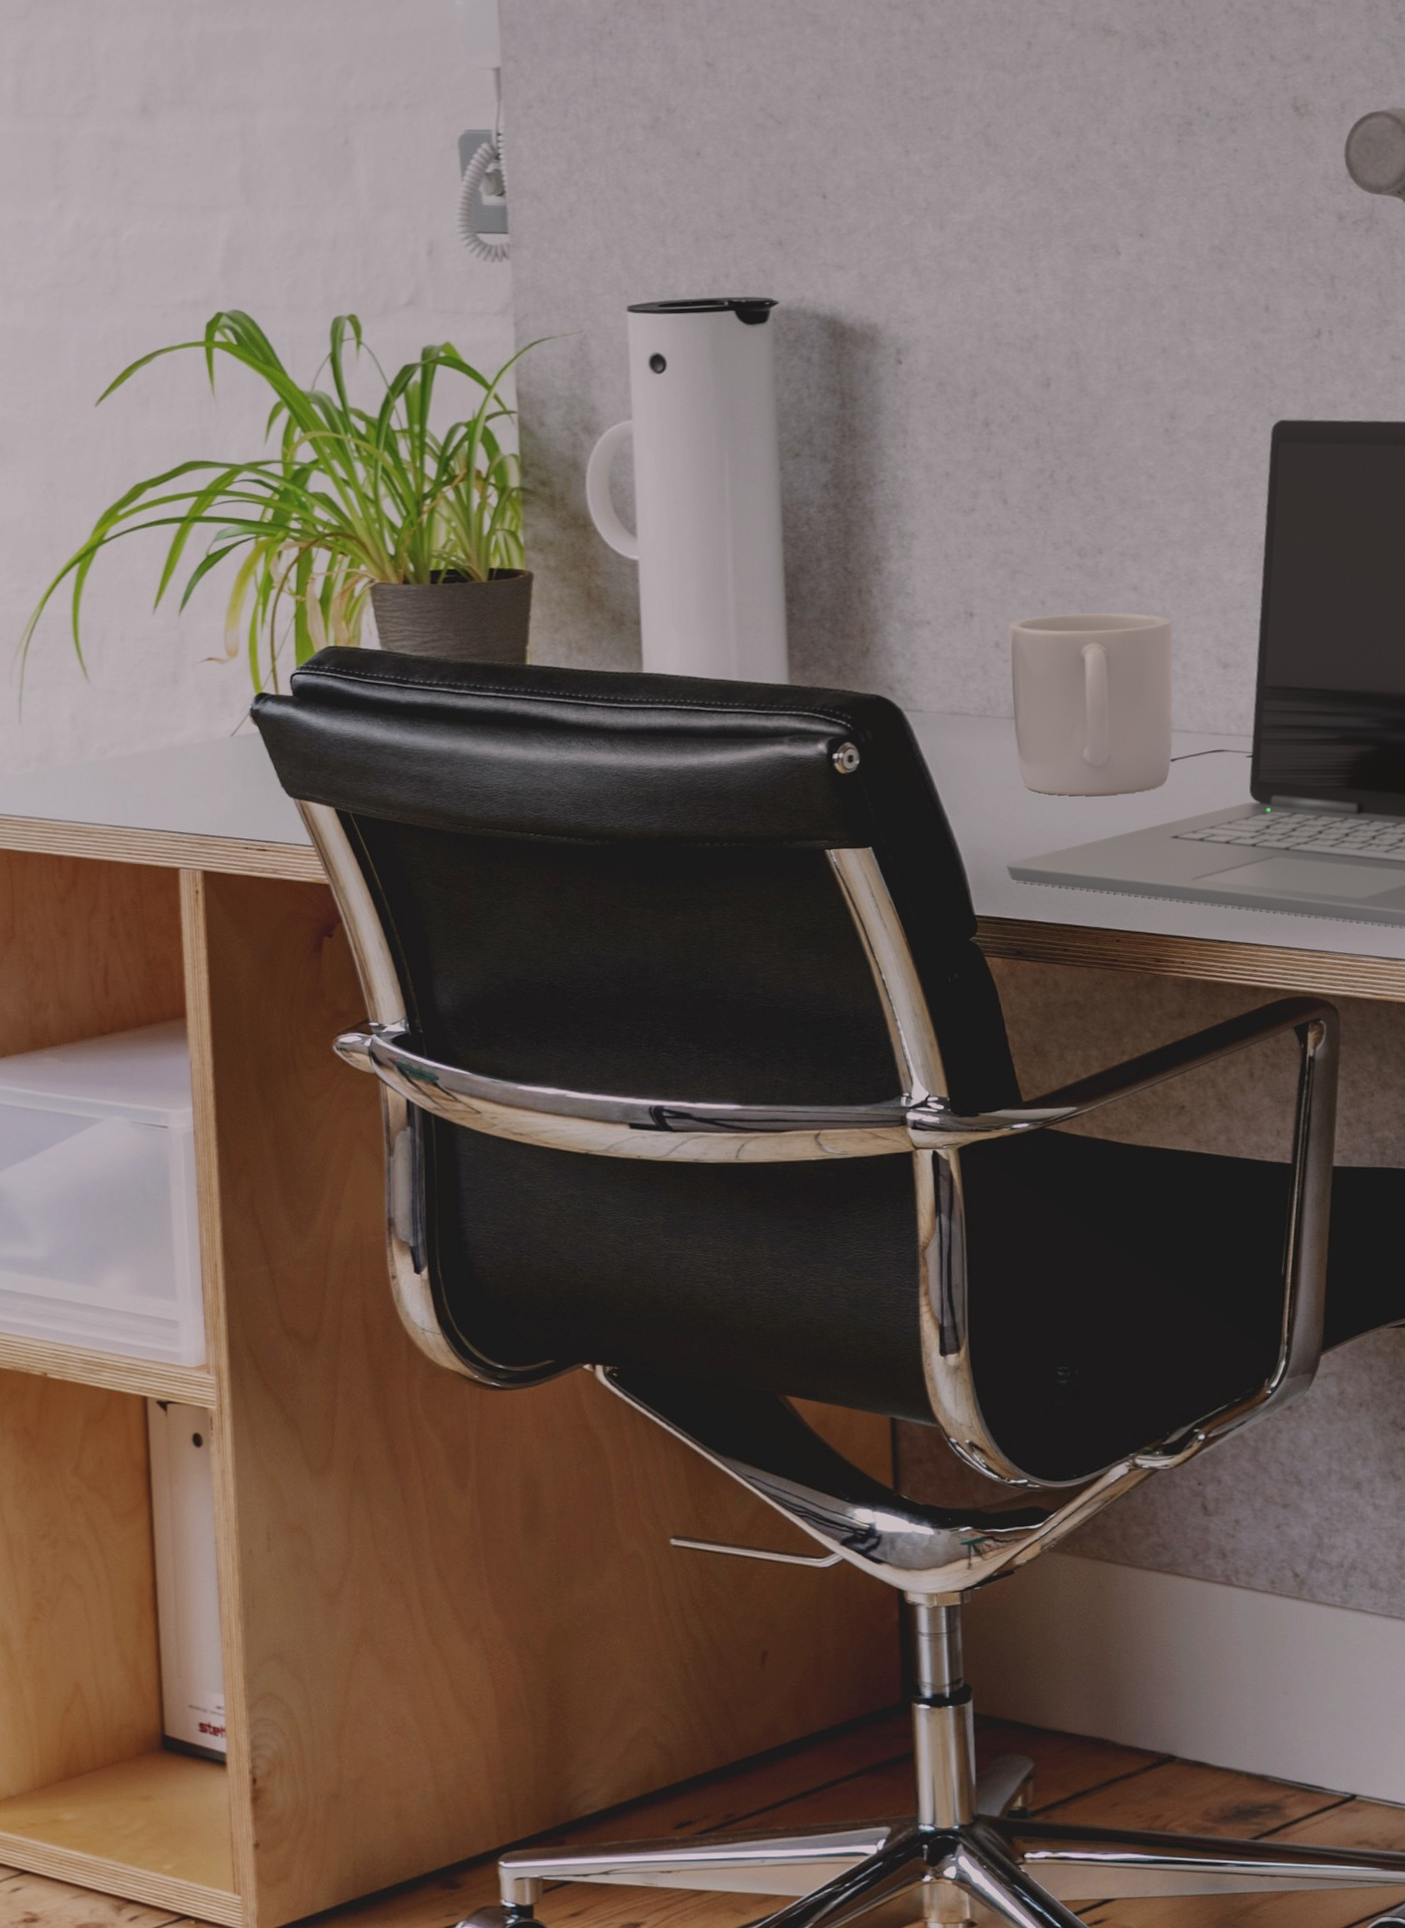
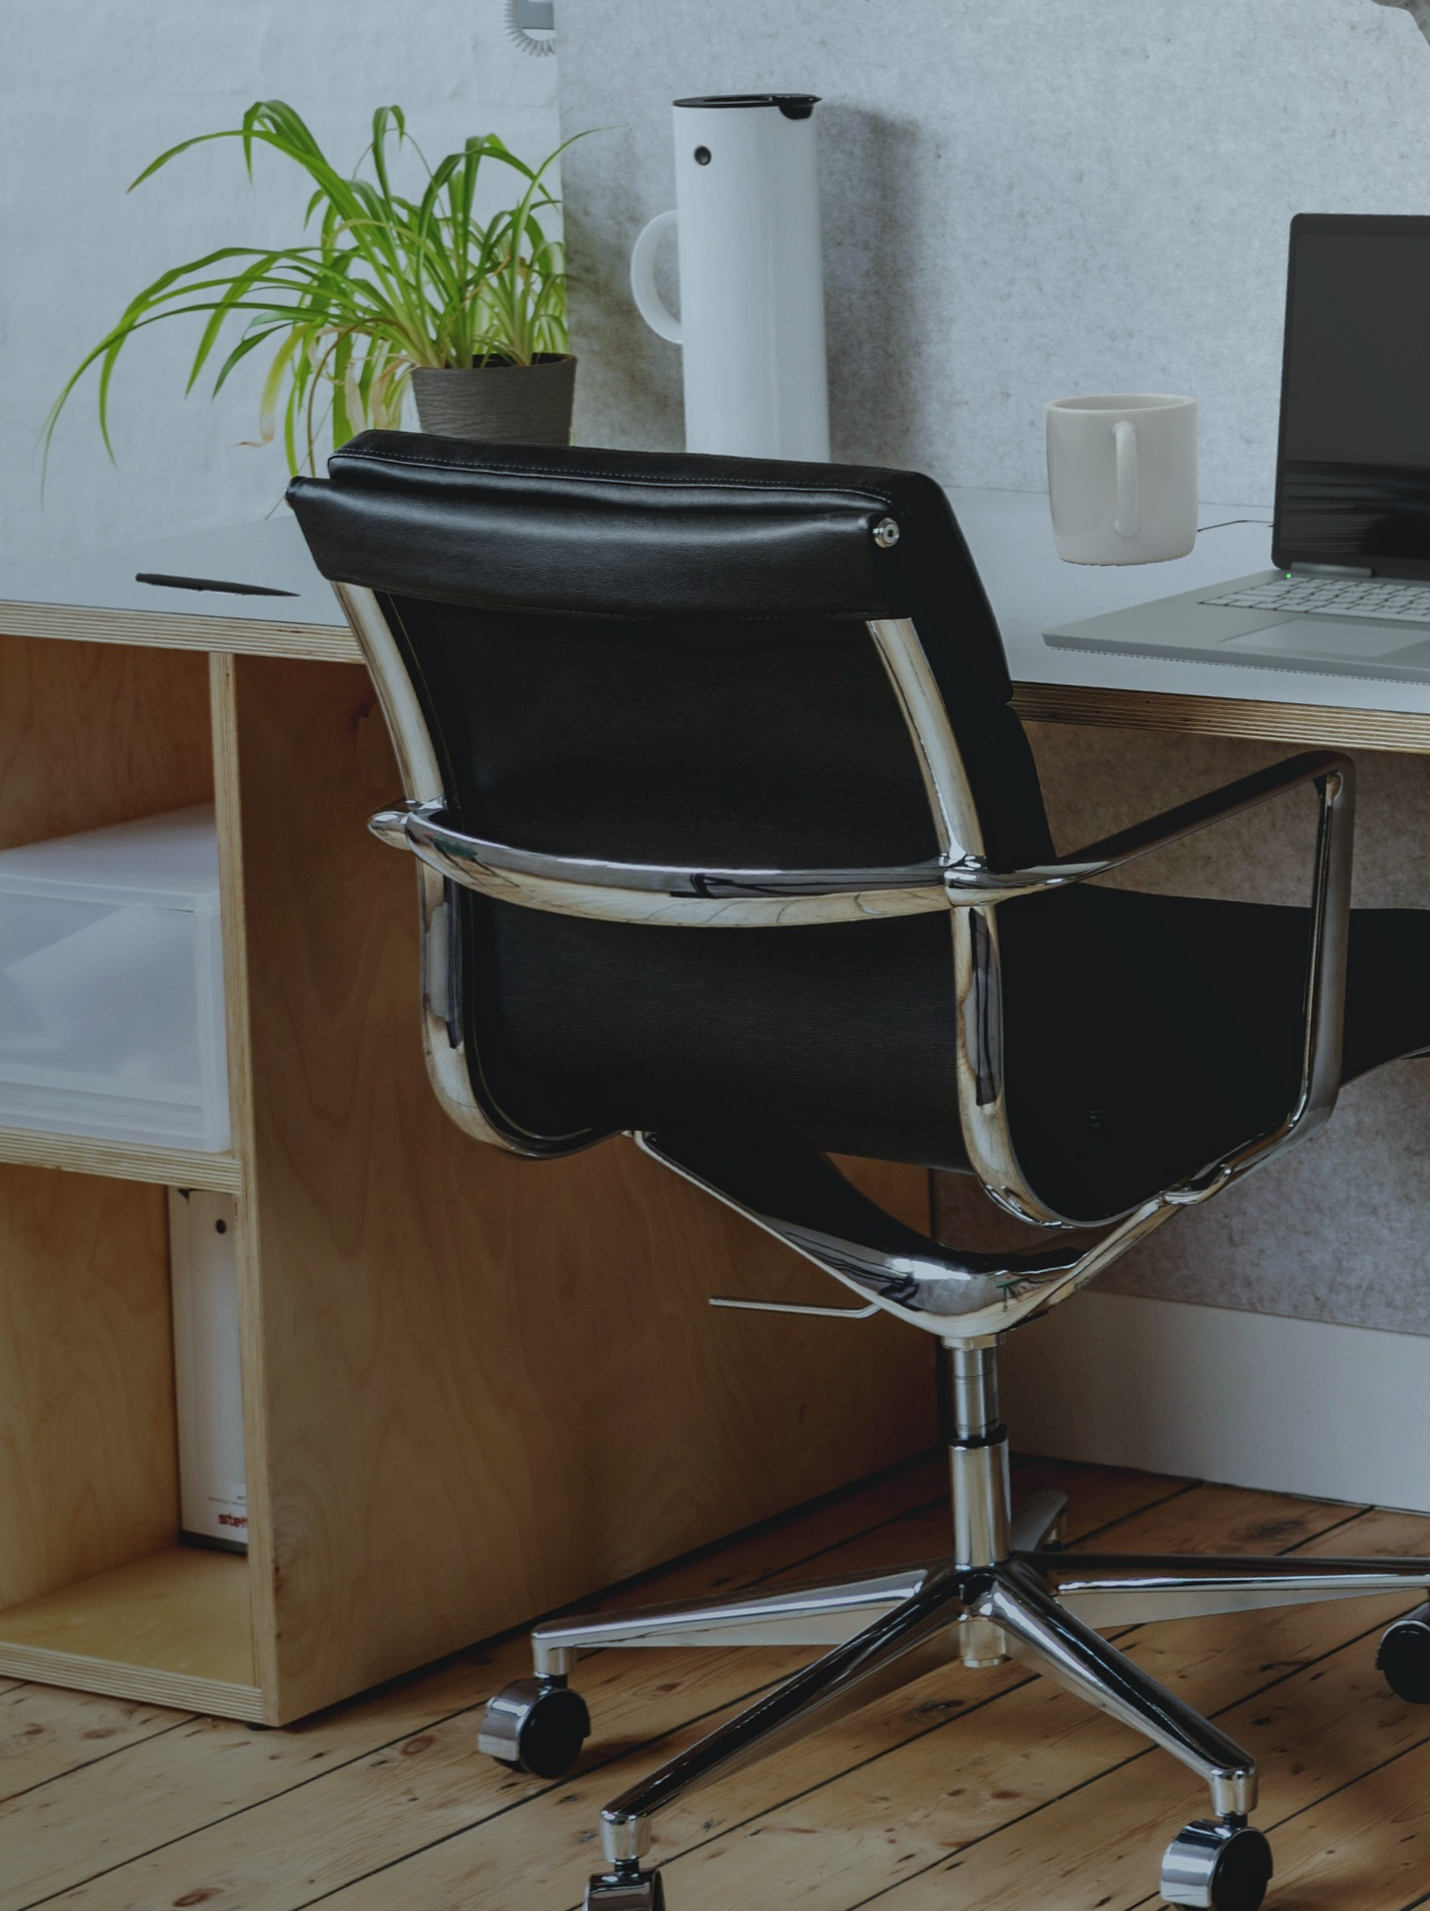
pen: none [108,788,267,815] -> present [135,572,301,598]

